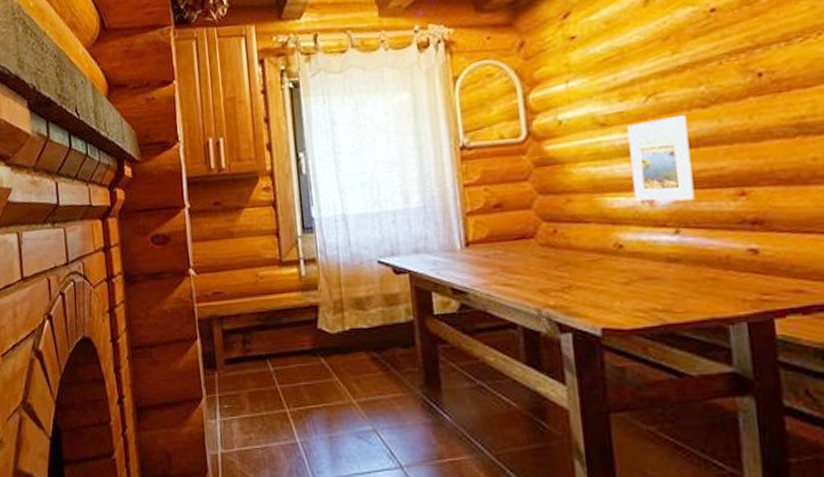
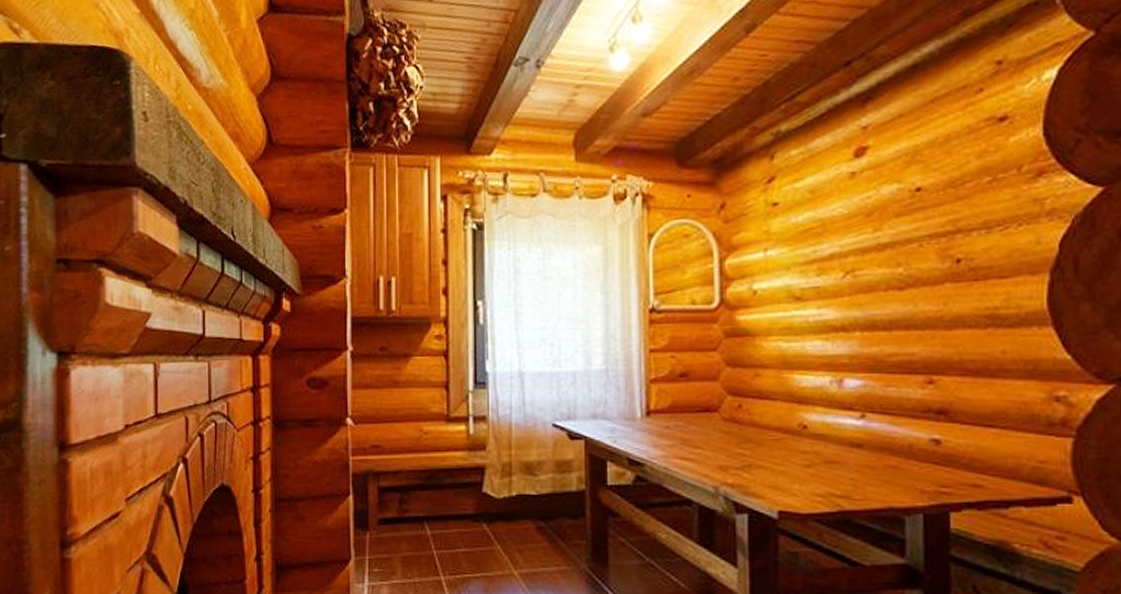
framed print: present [627,116,695,201] -> none [822,296,884,384]

